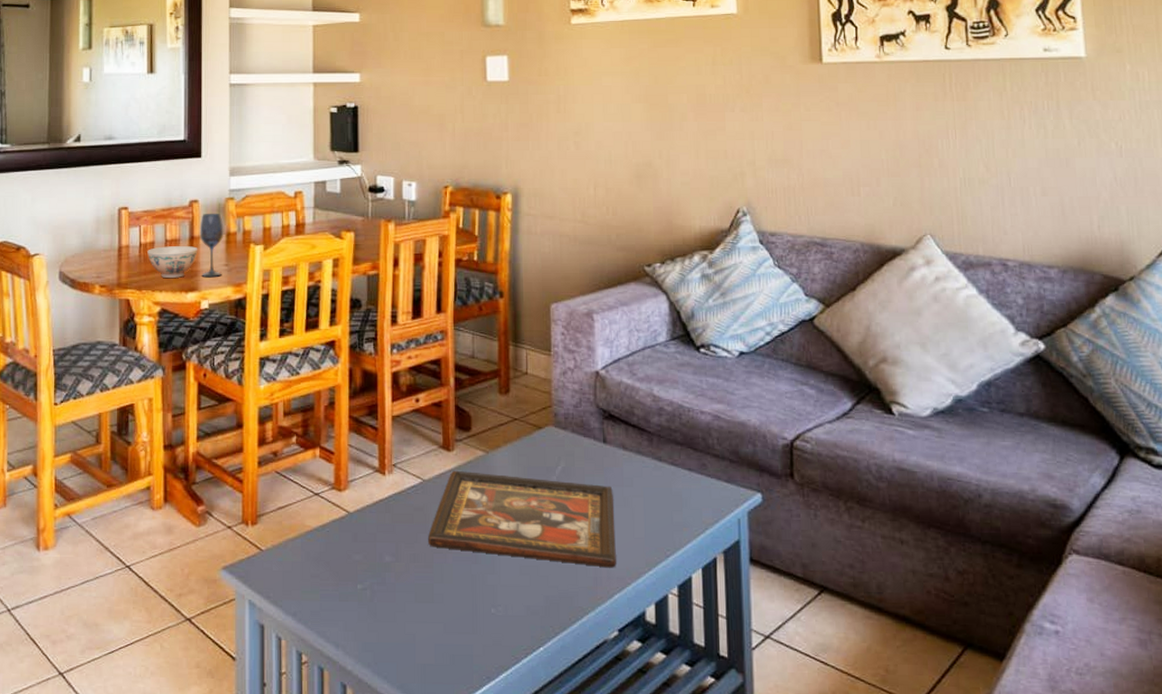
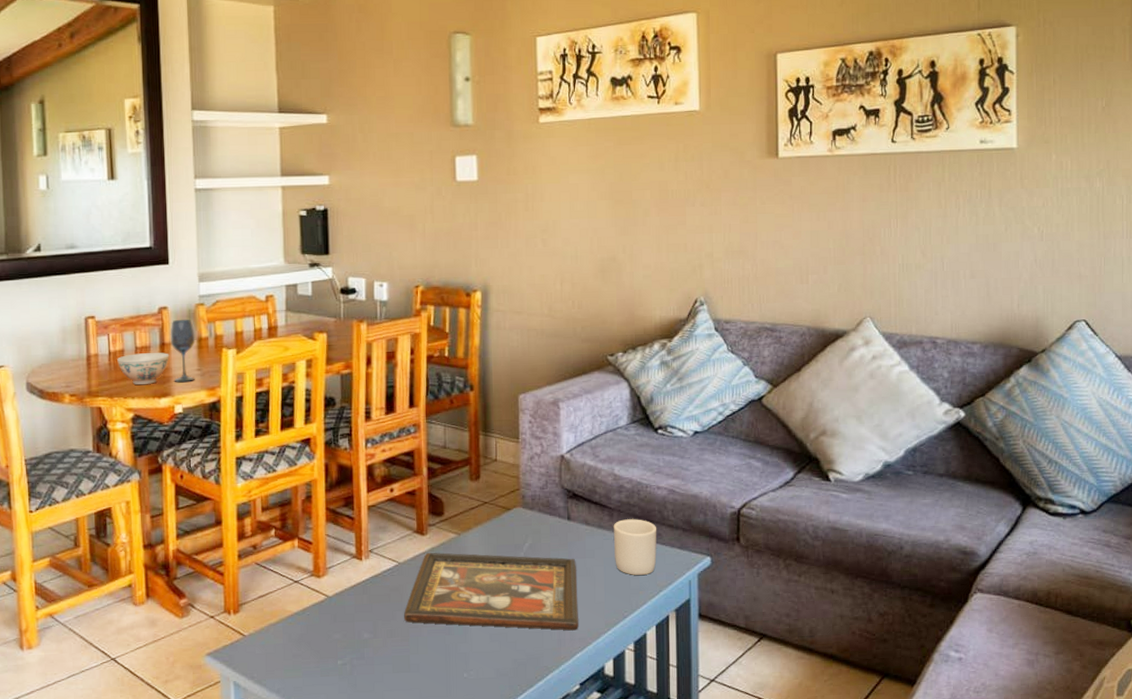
mug: none [653,446,702,509] -> present [613,519,657,575]

